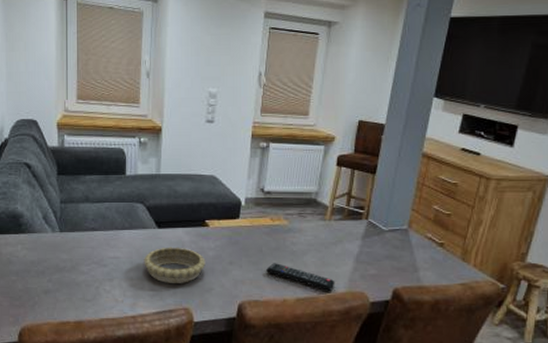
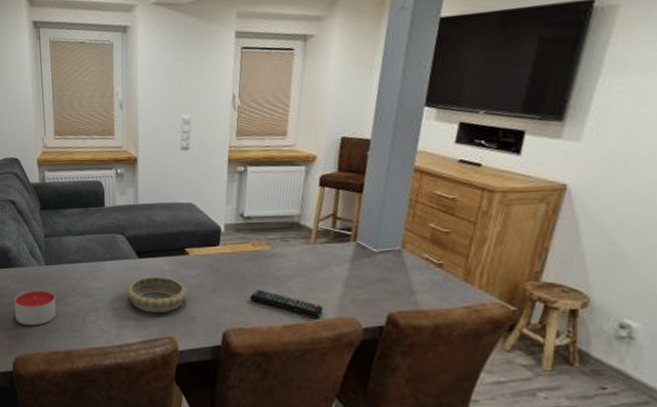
candle: none [23,257,69,295] -> present [14,289,56,326]

